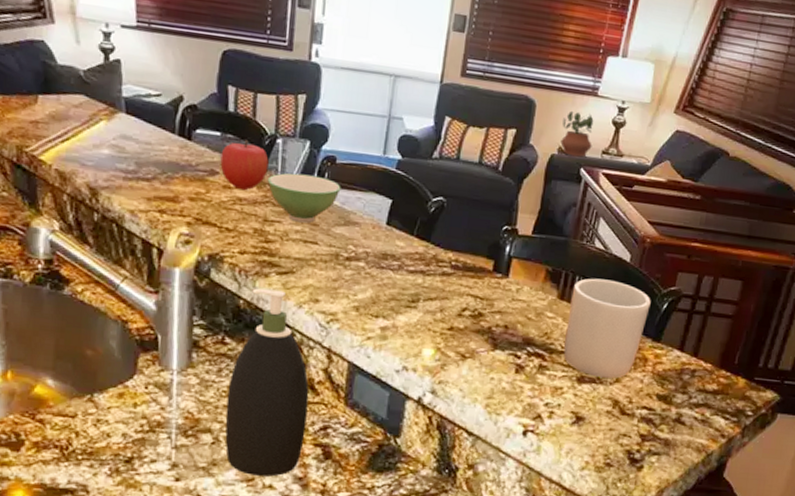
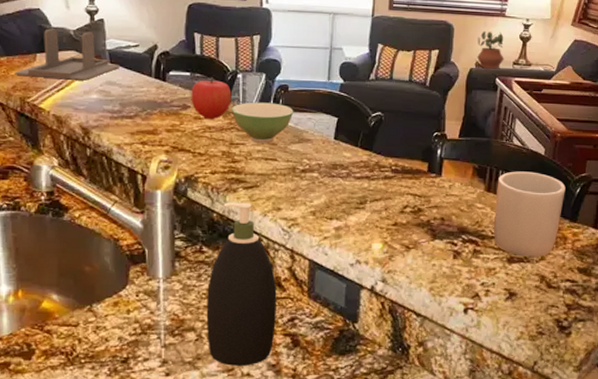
napkin holder: none [11,66,139,132] -> present [15,28,121,81]

